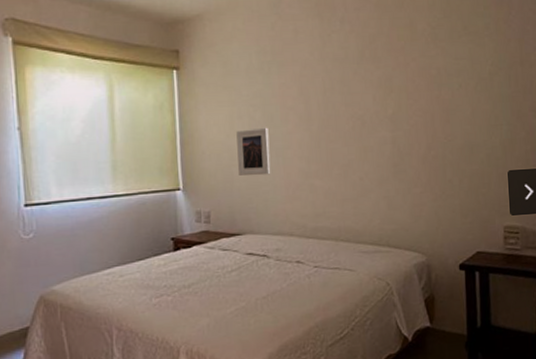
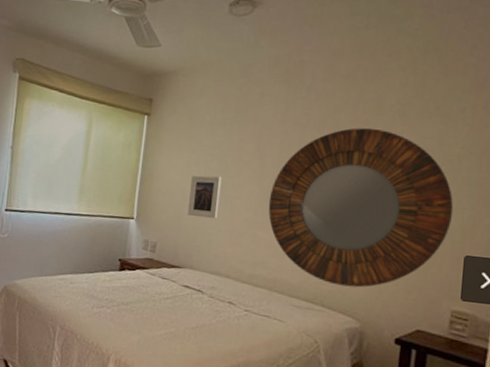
home mirror: none [320,56,493,223] -> present [268,128,454,288]

